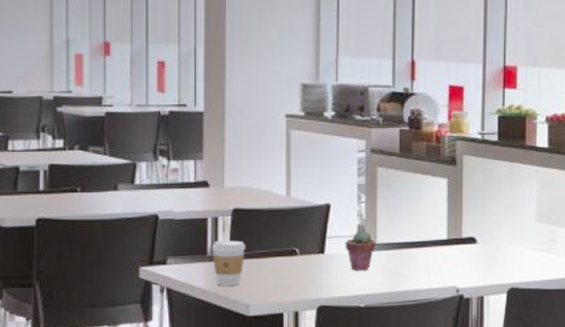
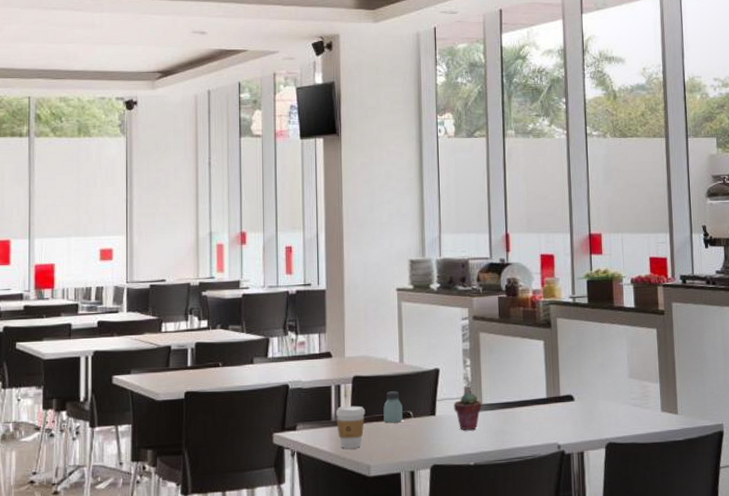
saltshaker: none [266,226,288,260] -> present [383,391,403,423]

